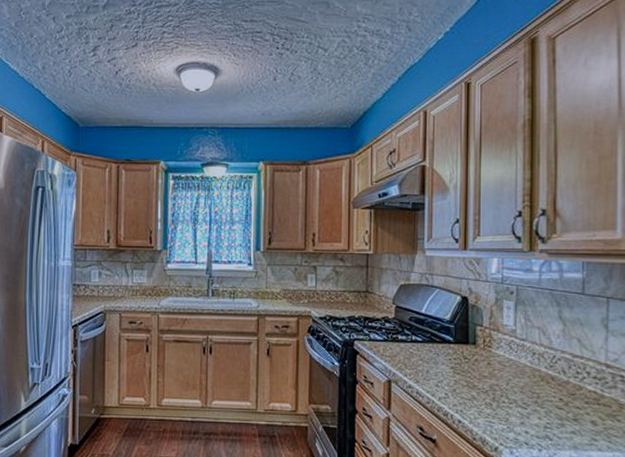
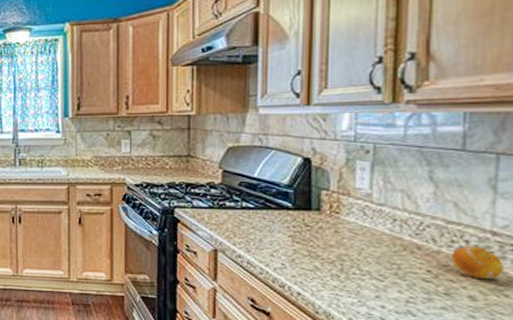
fruit: none [576,377,616,405] -> present [450,246,504,279]

